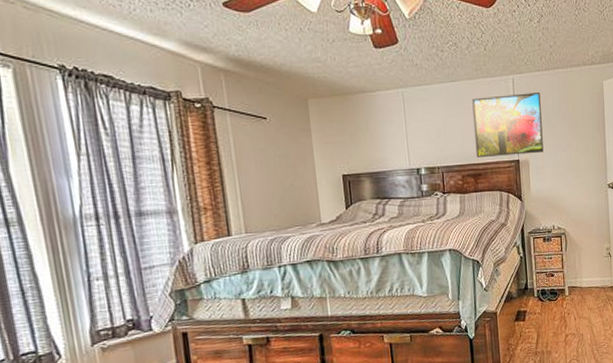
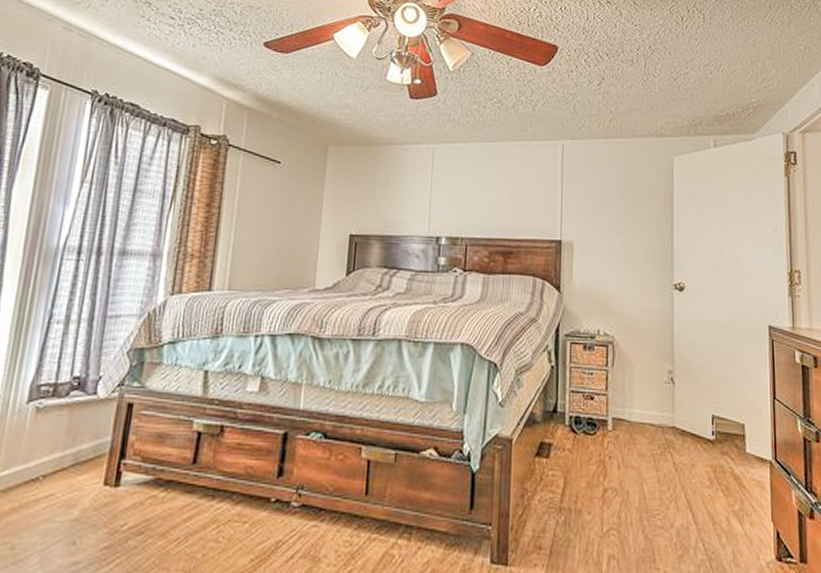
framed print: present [472,91,544,158] -> none [509,162,594,235]

